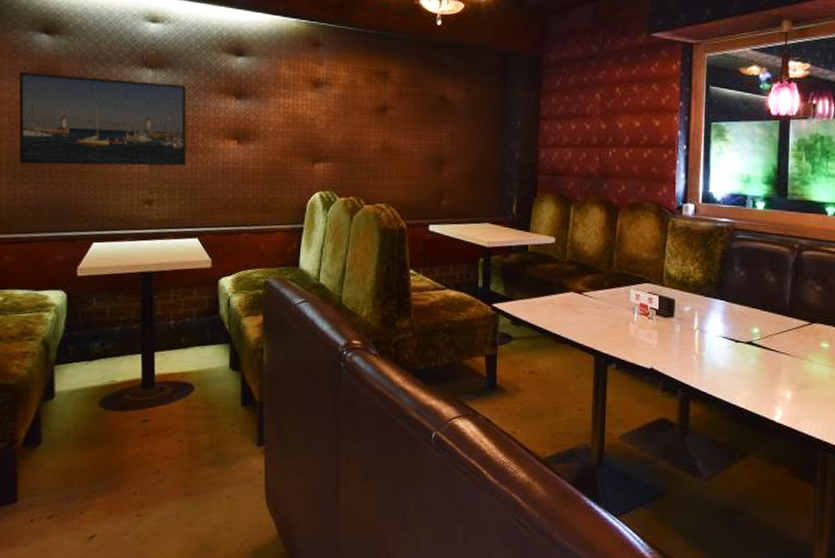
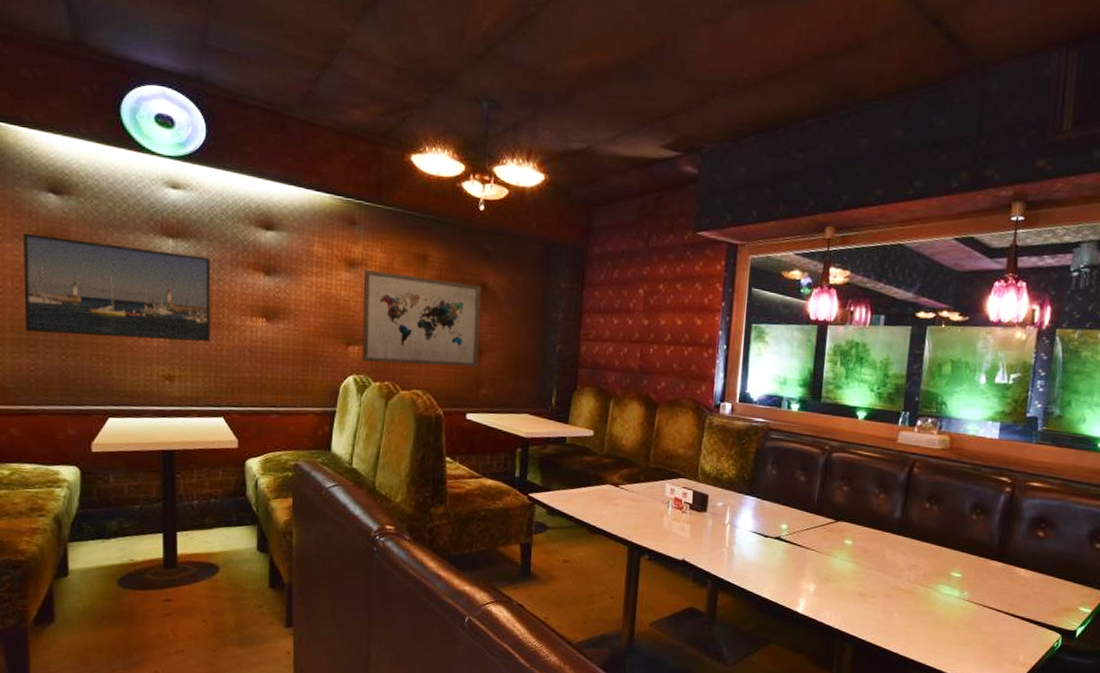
wall art: none [327,88,441,179] -> present [362,269,481,367]

